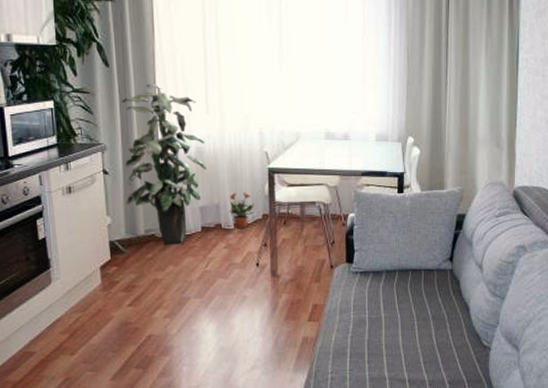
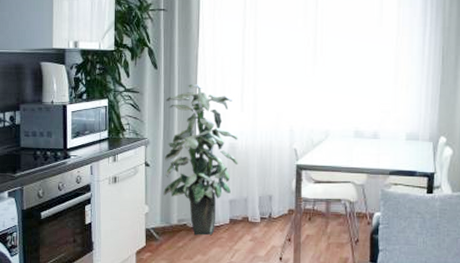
potted plant: present [228,192,255,228] -> none [256,187,282,222]

